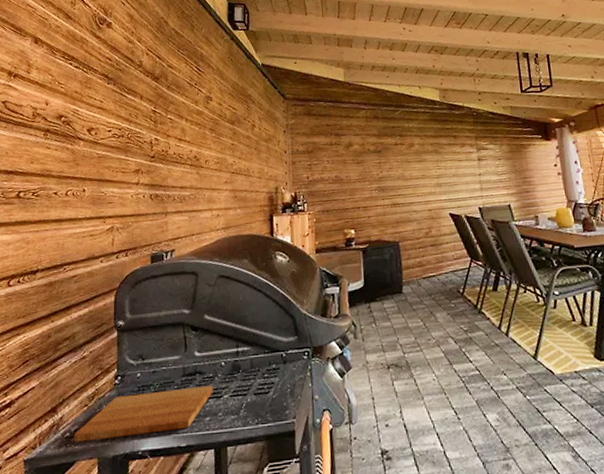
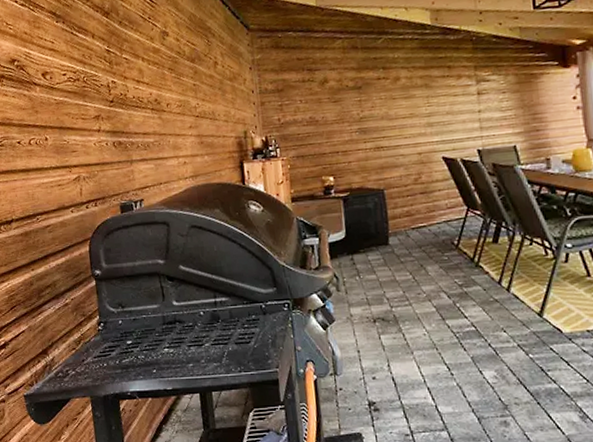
cutting board: present [73,385,214,443] -> none [65,333,194,382]

